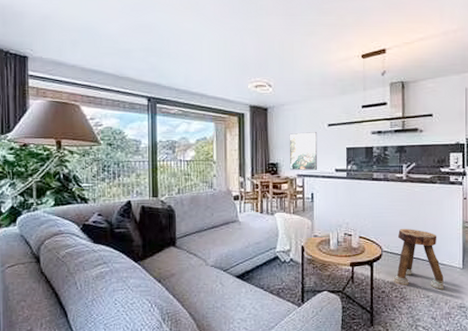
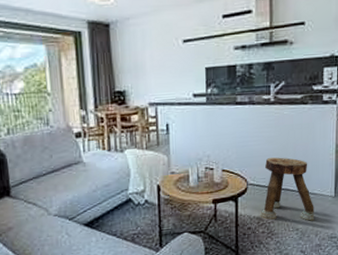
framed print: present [289,132,318,170] -> none [137,50,173,98]

